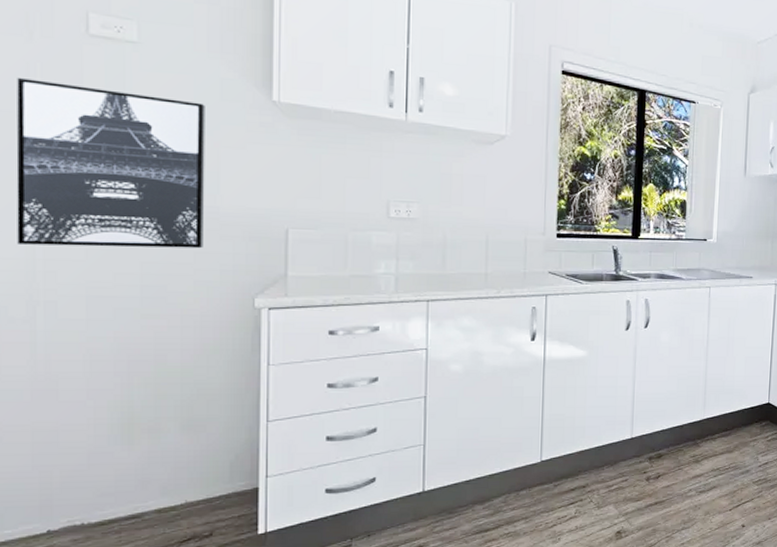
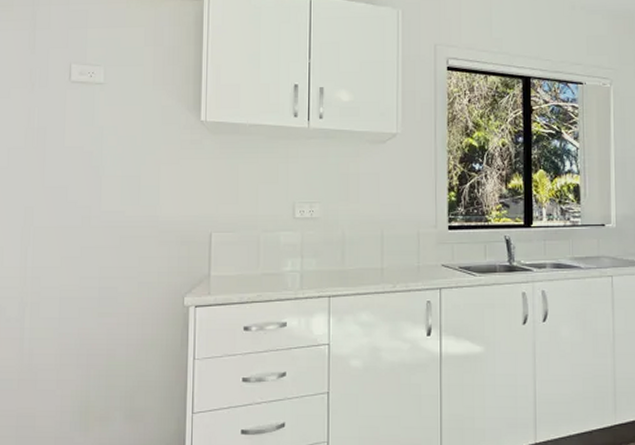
wall art: present [16,78,205,249] -> none [15,121,150,255]

